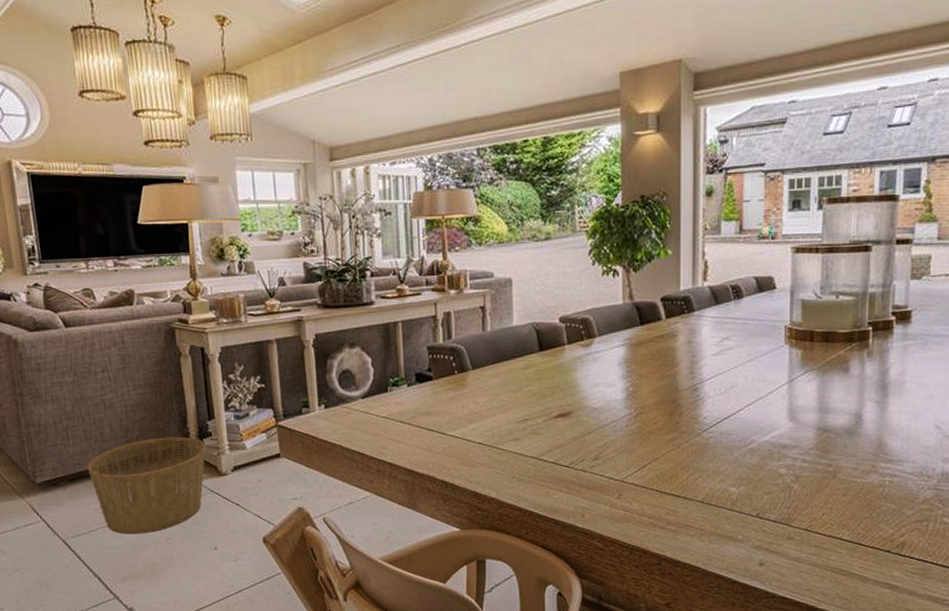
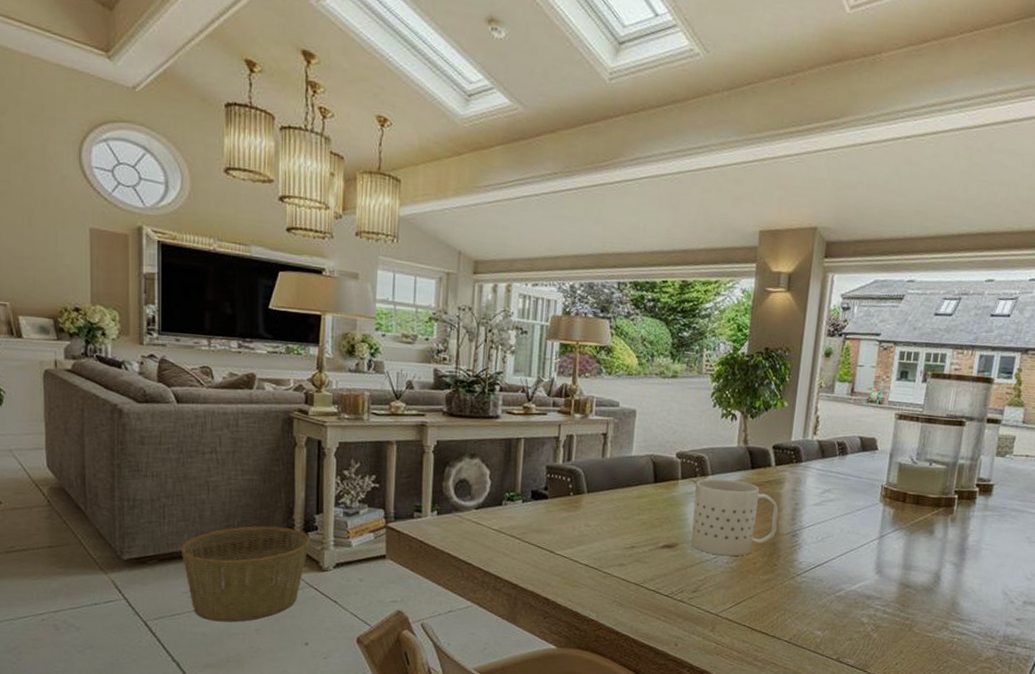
mug: none [583,338,675,419] -> present [691,478,779,557]

